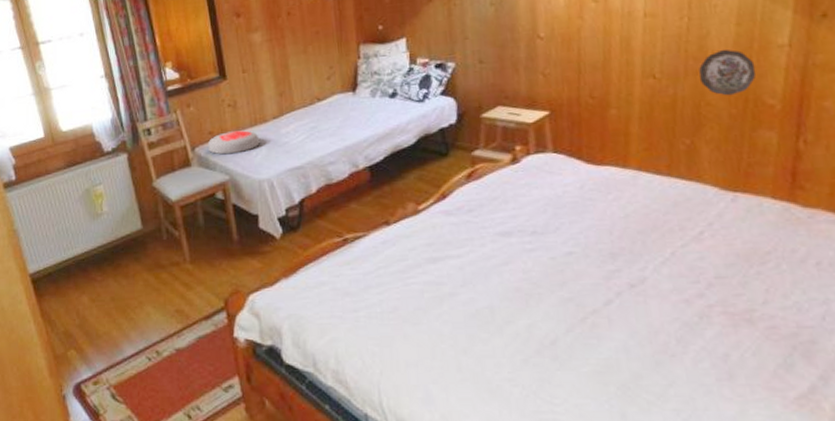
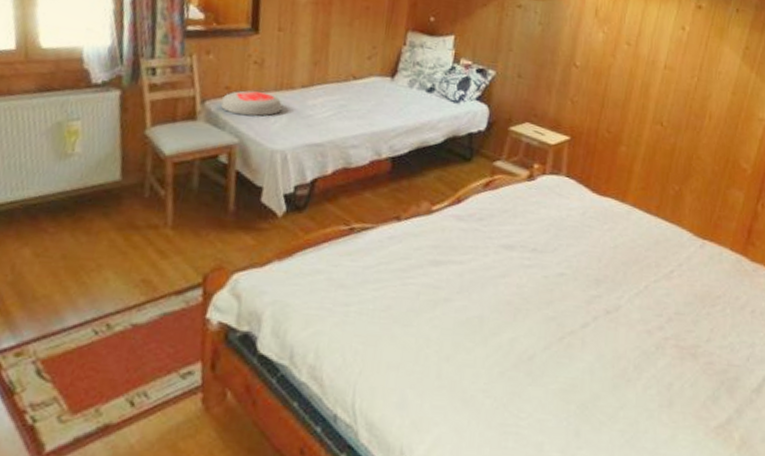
decorative plate: present [699,49,757,96] -> none [697,112,739,154]

